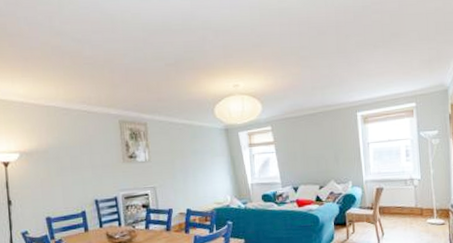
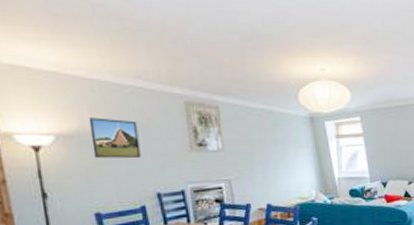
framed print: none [45,137,84,171] -> present [88,118,141,159]

